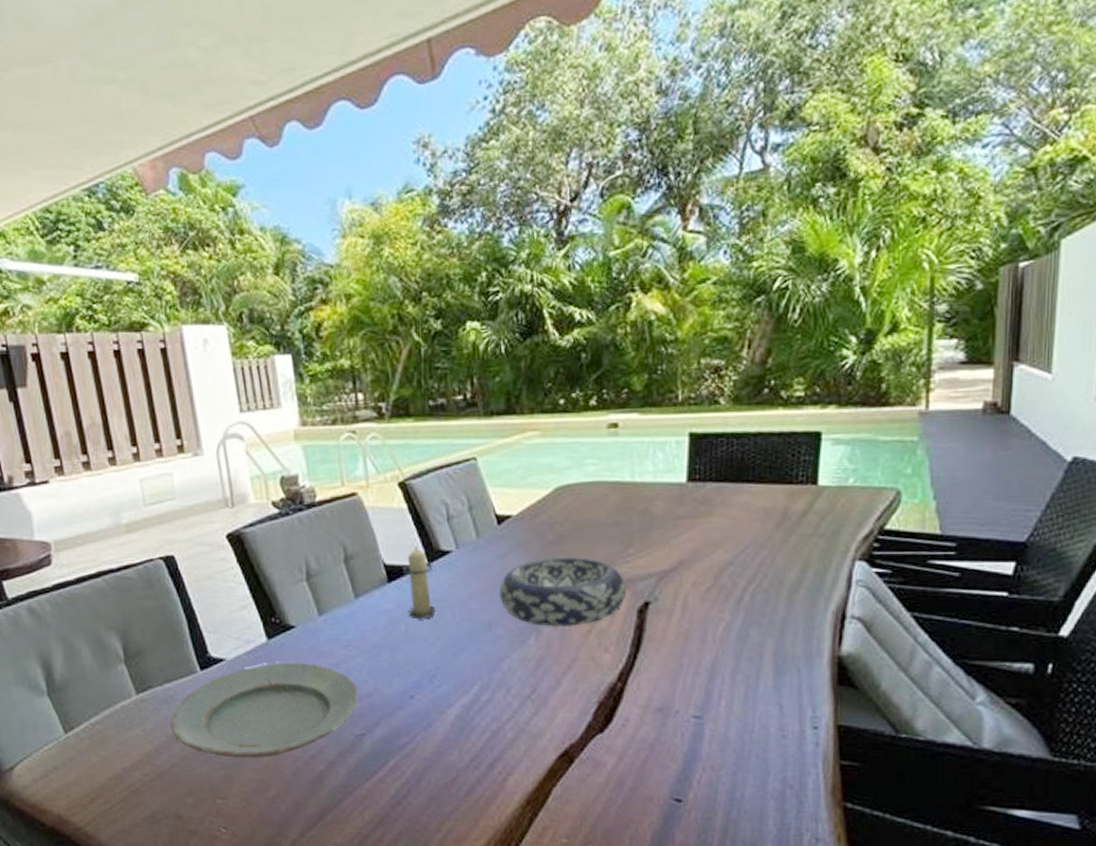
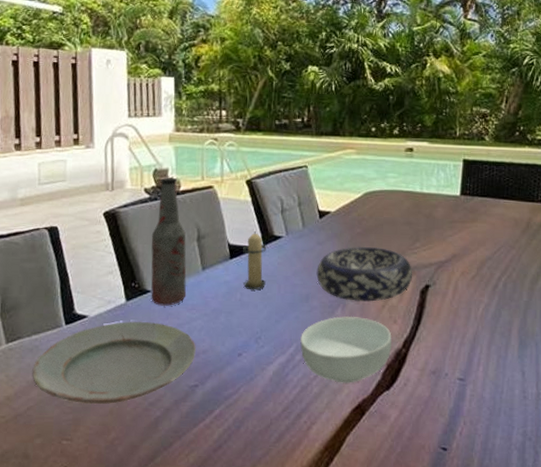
bottle: none [287,486,339,643] -> present [151,178,187,306]
cereal bowl: none [484,645,604,726] -> present [299,316,393,383]

